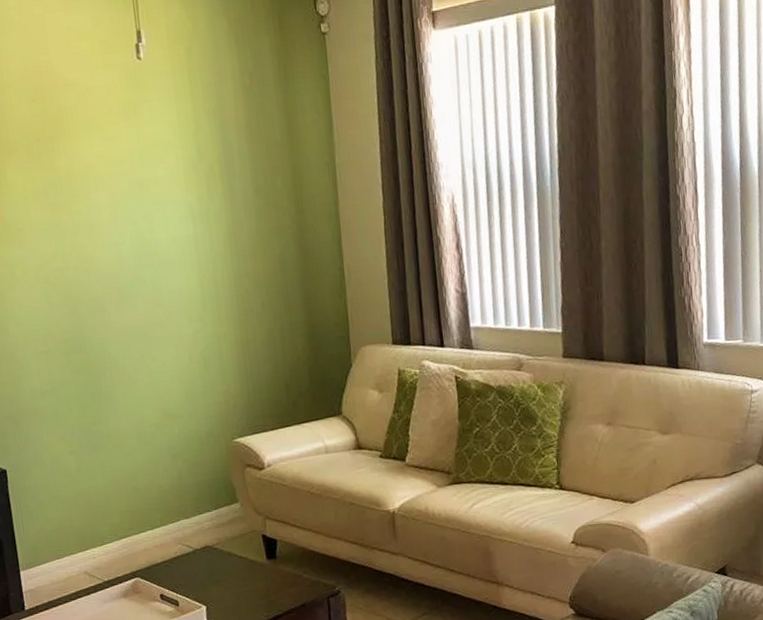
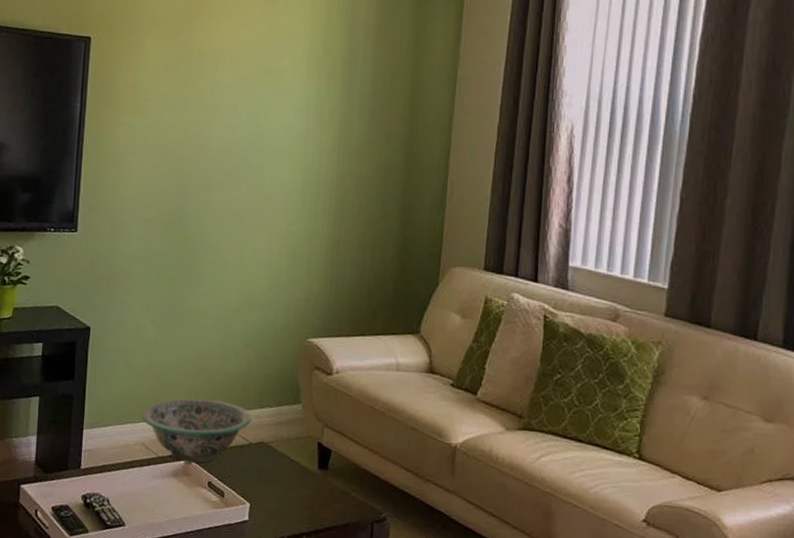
decorative bowl: none [78,515,193,582] -> present [141,398,252,464]

